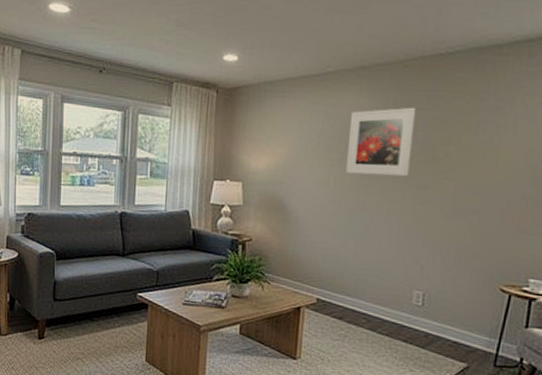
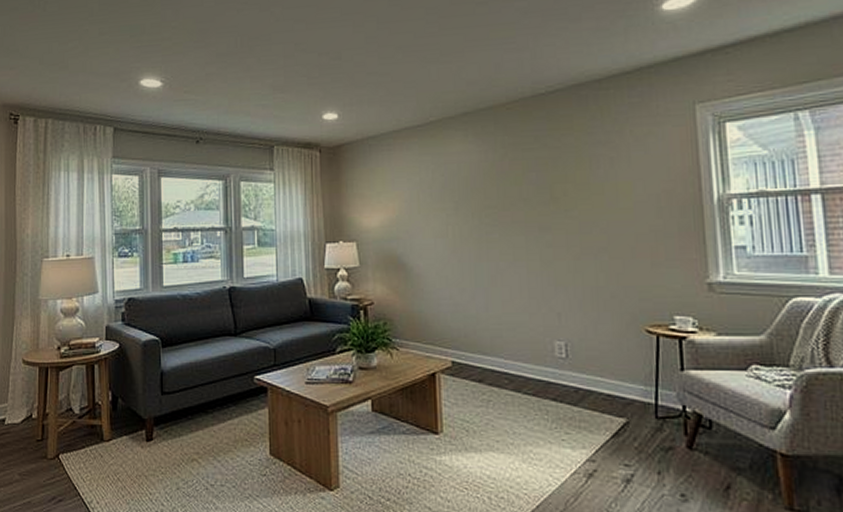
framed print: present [346,107,417,177] -> none [460,148,529,222]

